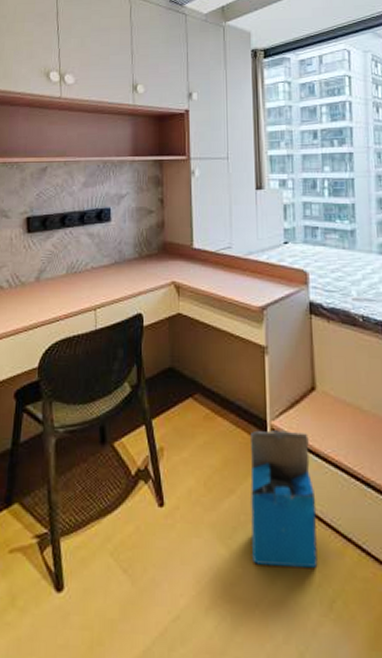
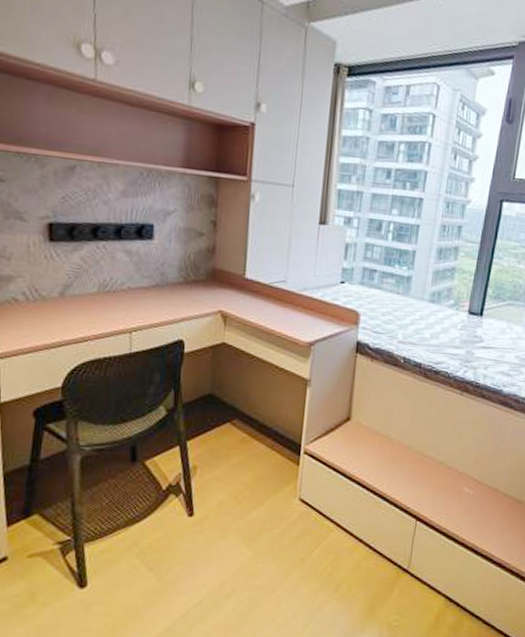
cardboard box: present [250,430,318,569] -> none [273,453,338,563]

